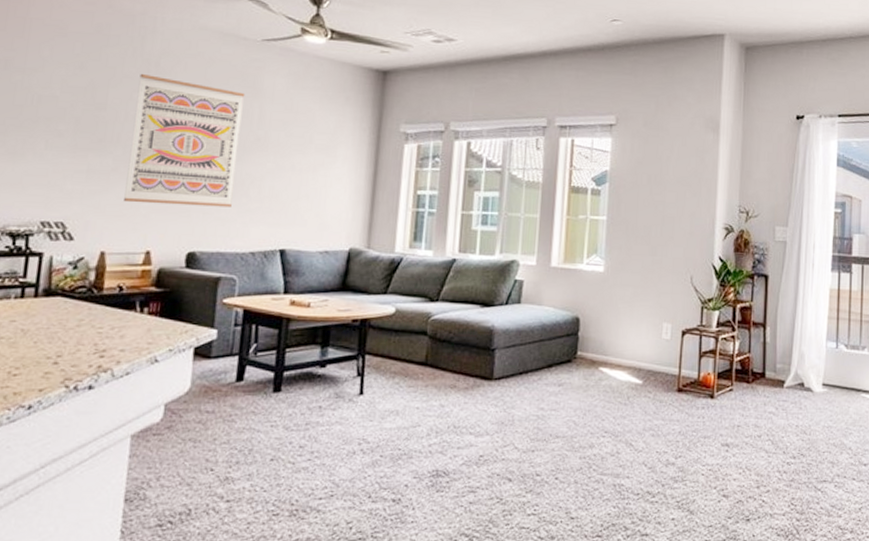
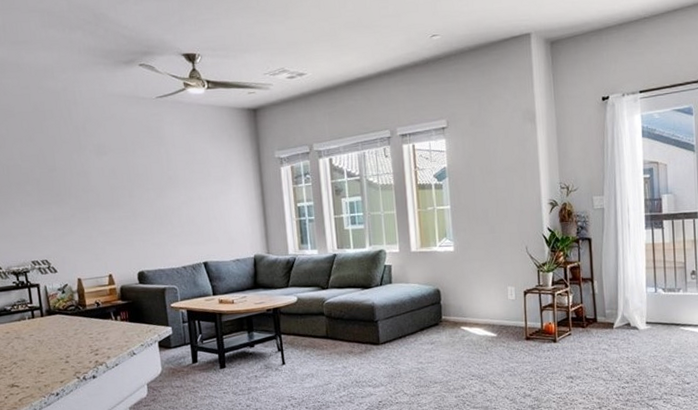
wall art: present [124,74,246,208] -> none [73,138,162,240]

